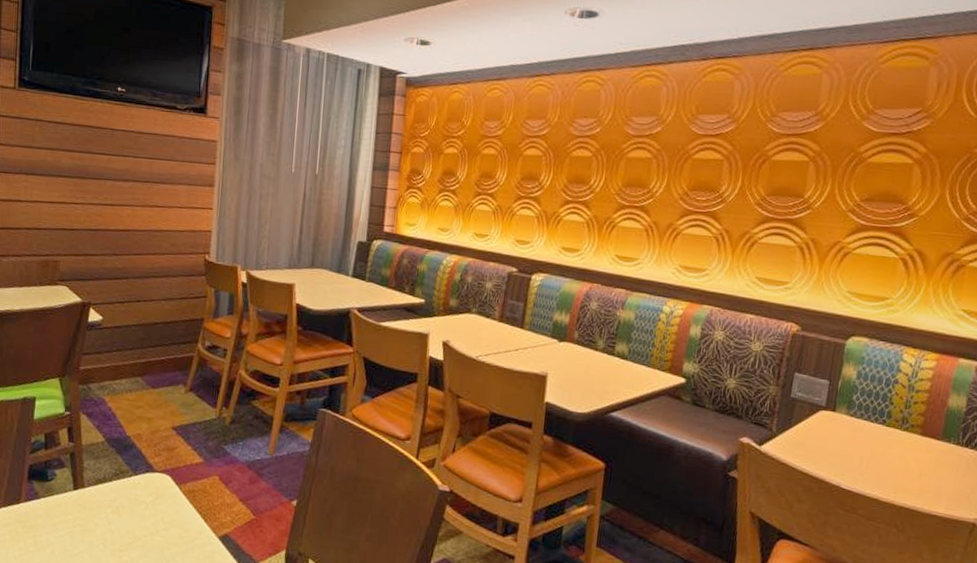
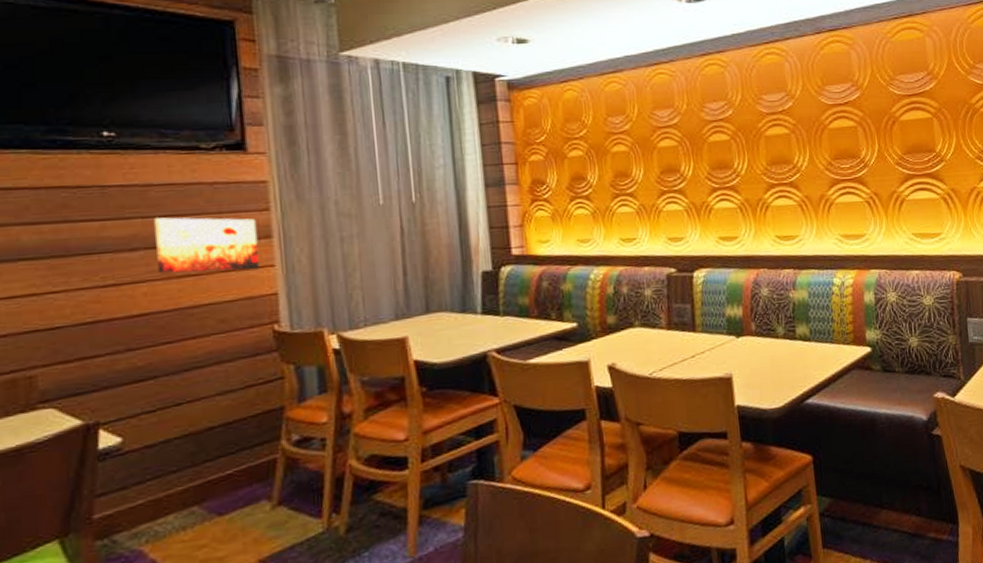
wall art: none [139,159,205,210] -> present [154,217,260,274]

